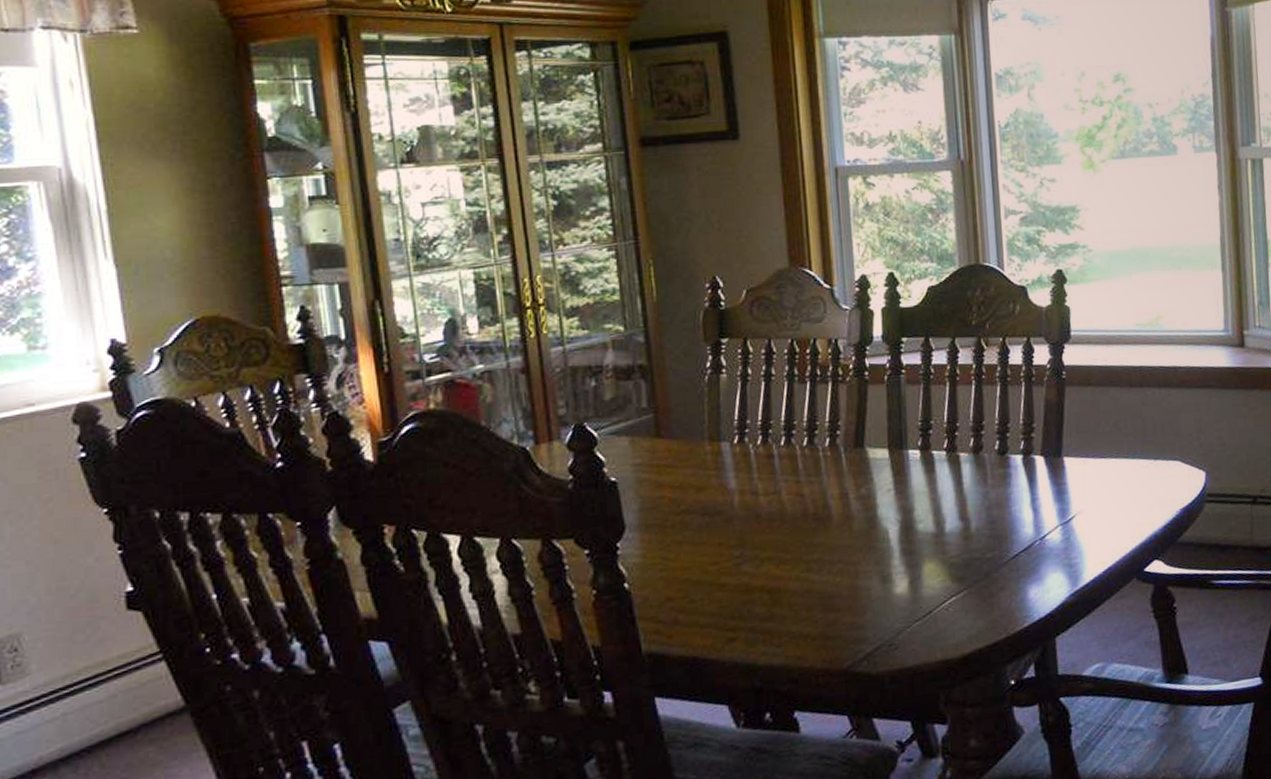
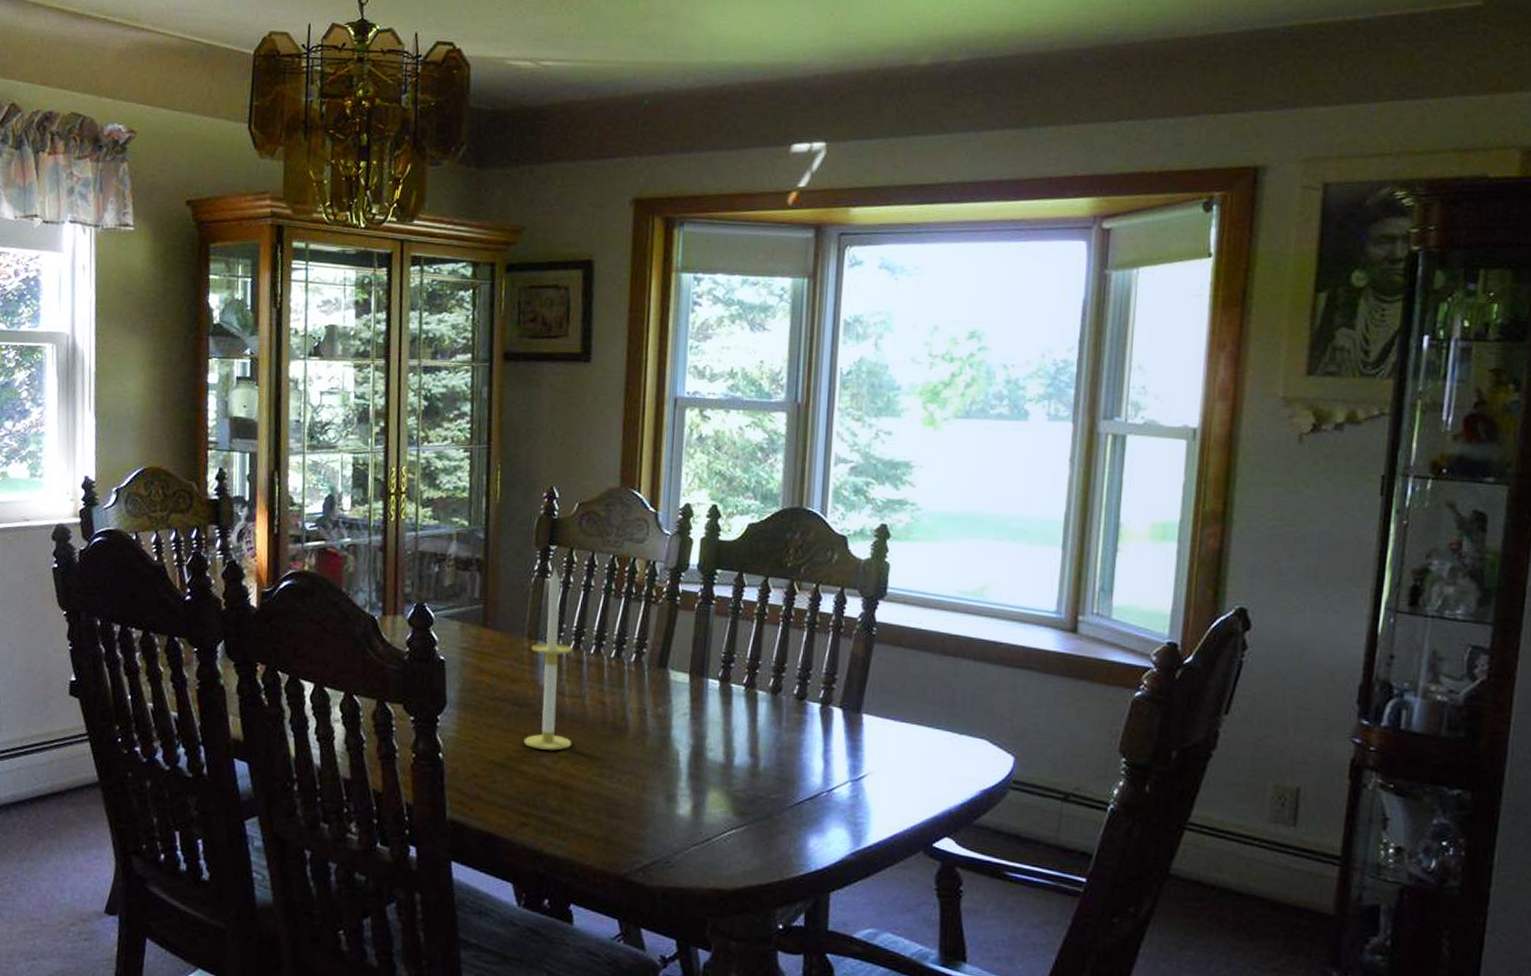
candle: none [715,361,774,557] -> present [523,567,572,751]

